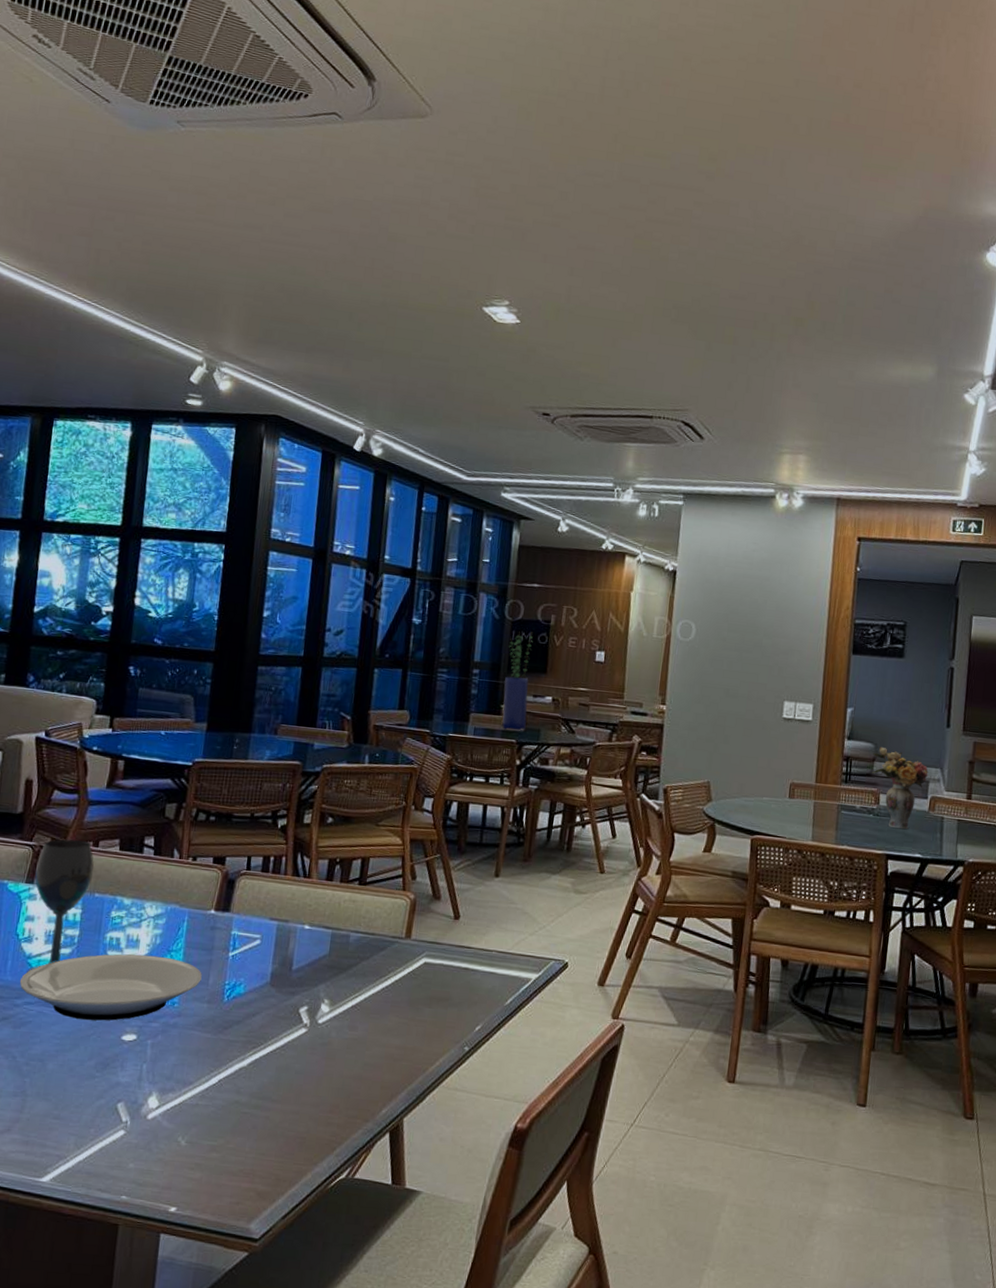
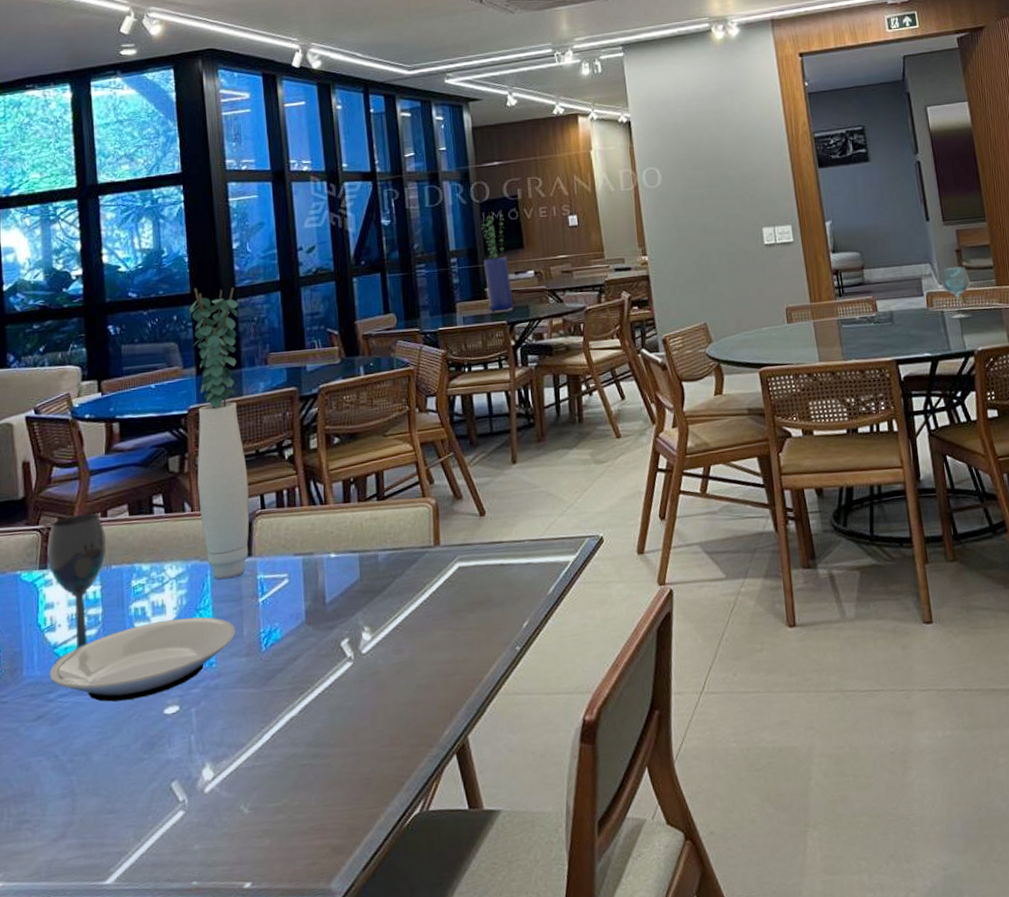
vase: none [186,646,260,929] -> present [190,287,250,580]
flower arrangement: present [872,746,928,830] -> none [860,253,919,333]
wine glass: none [947,776,976,830] -> present [941,266,973,320]

